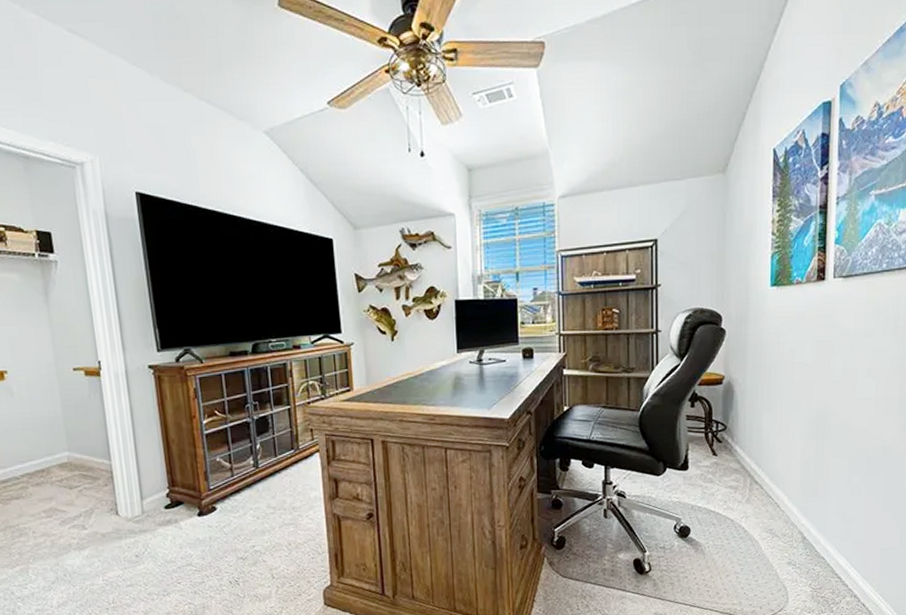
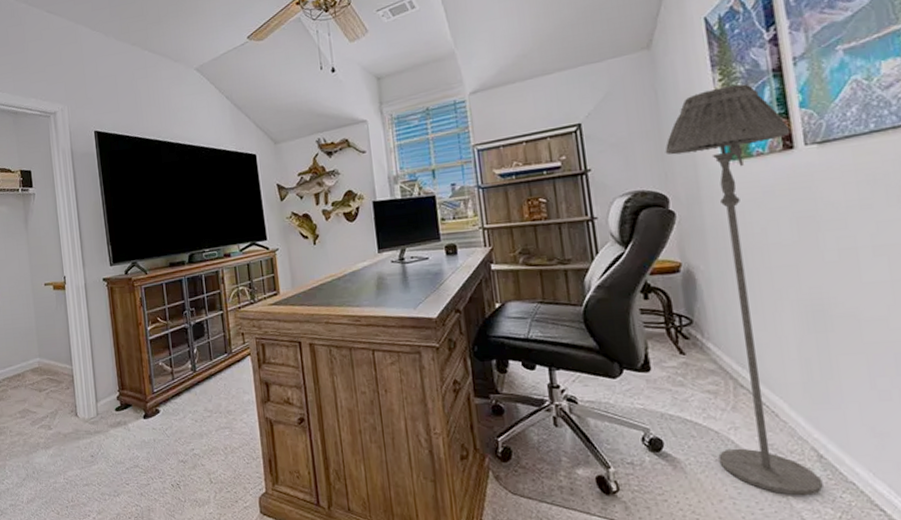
floor lamp: none [725,217,825,570] -> present [665,84,823,496]

